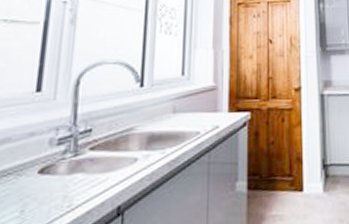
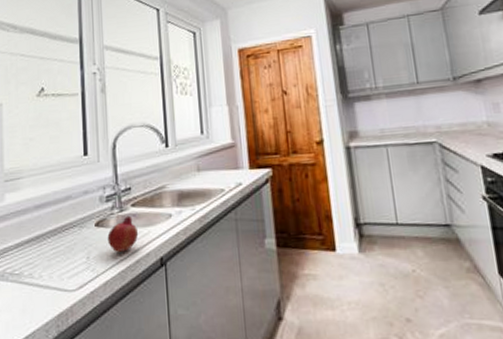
fruit: none [52,160,95,204] -> present [107,215,139,254]

